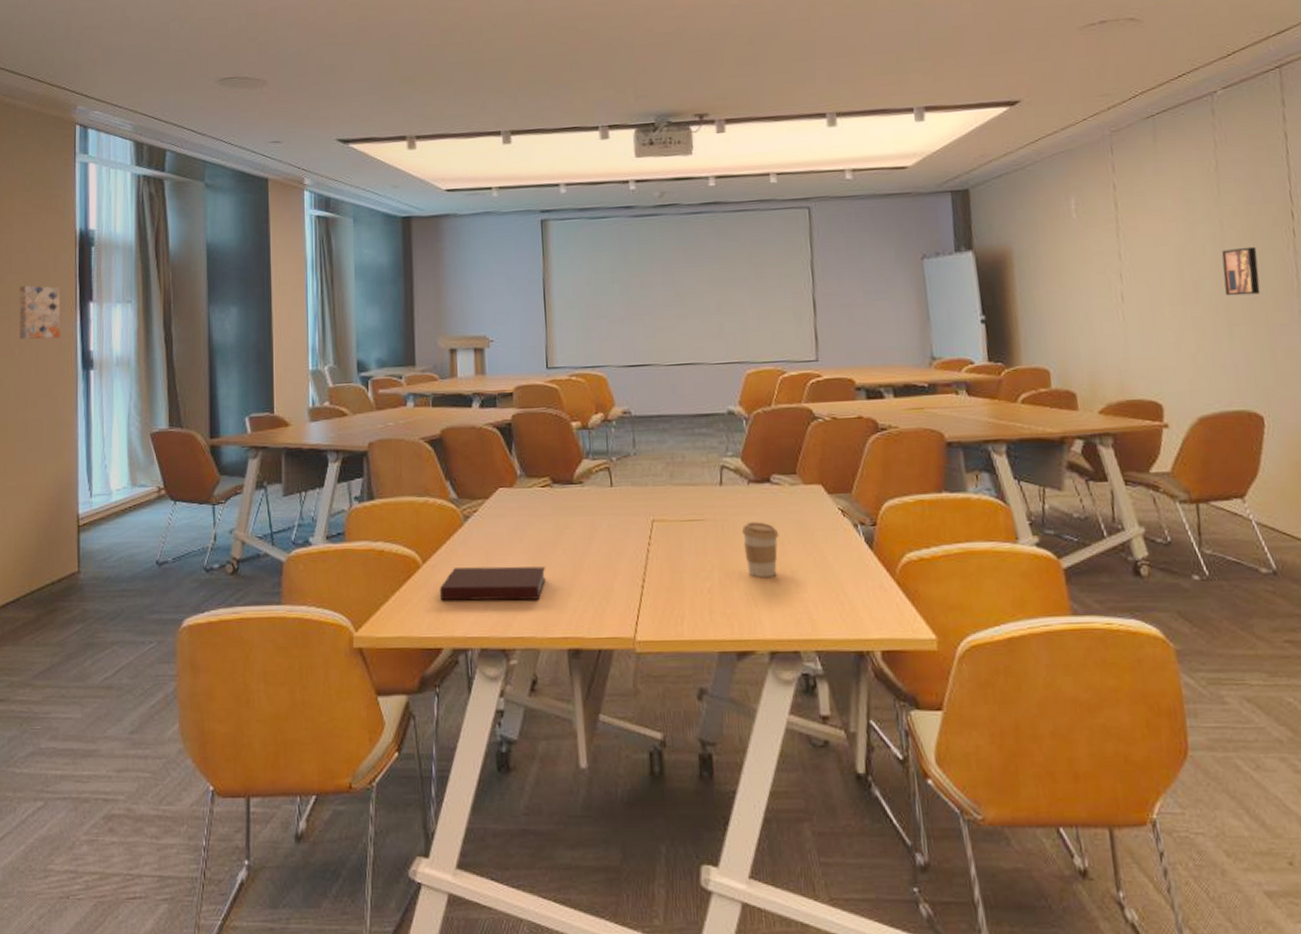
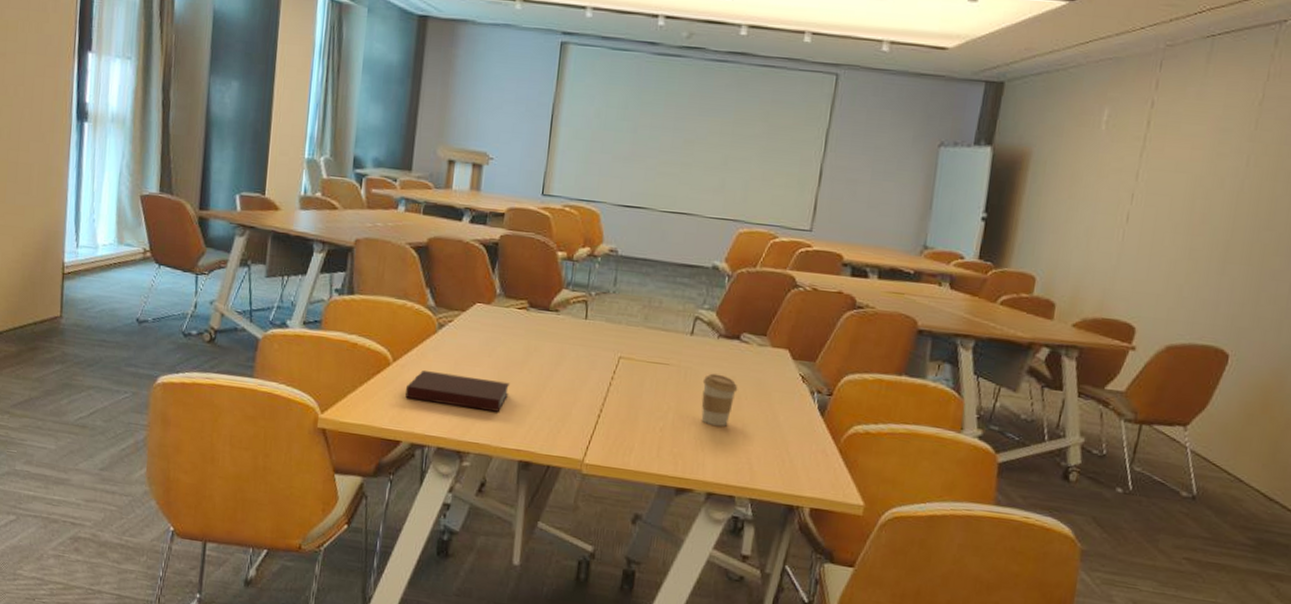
wall art: present [19,285,61,339] -> none [14,23,59,84]
wall art: present [1221,246,1261,296] -> none [1229,187,1275,237]

